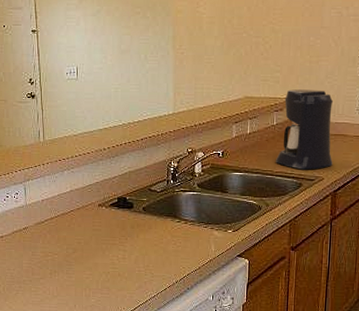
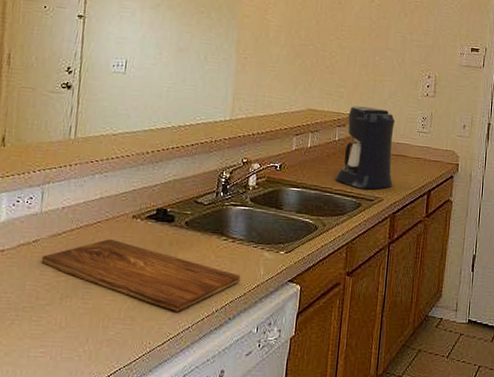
cutting board: none [31,225,194,283] -> present [41,239,241,312]

